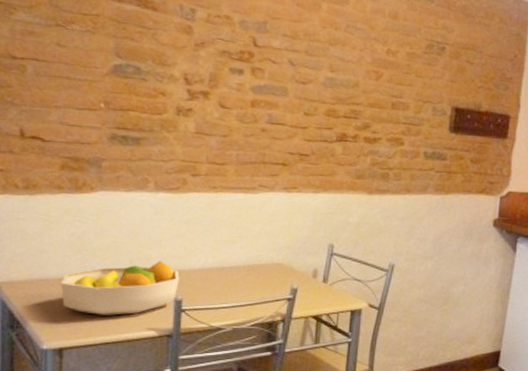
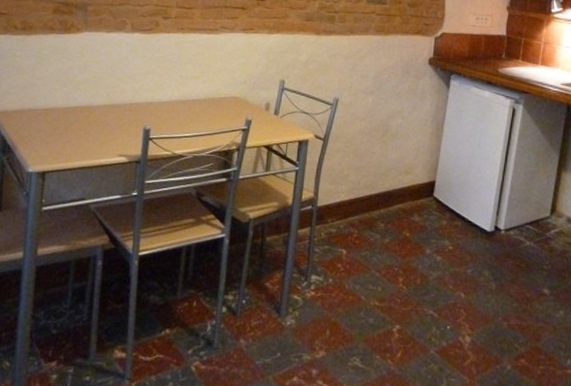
fruit bowl: present [60,261,180,315] -> none [47,94,149,143]

